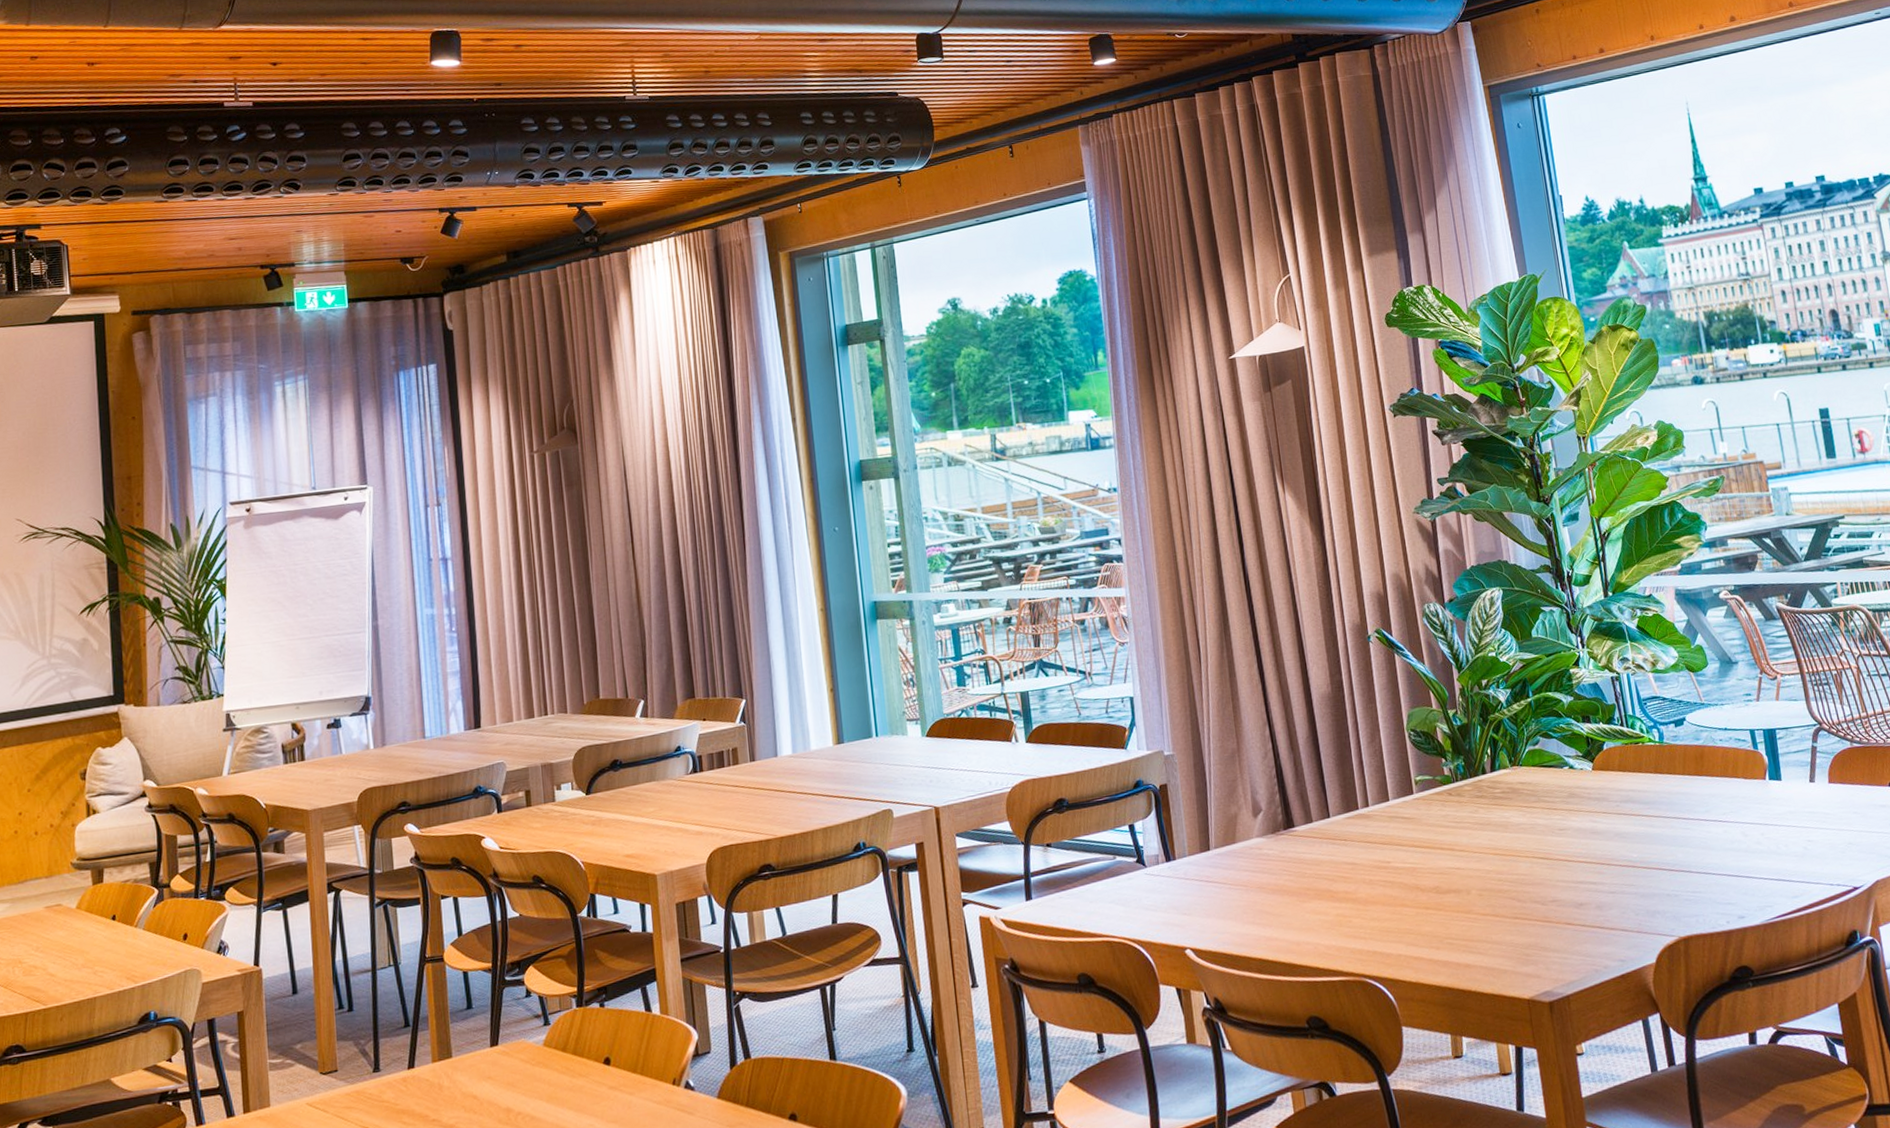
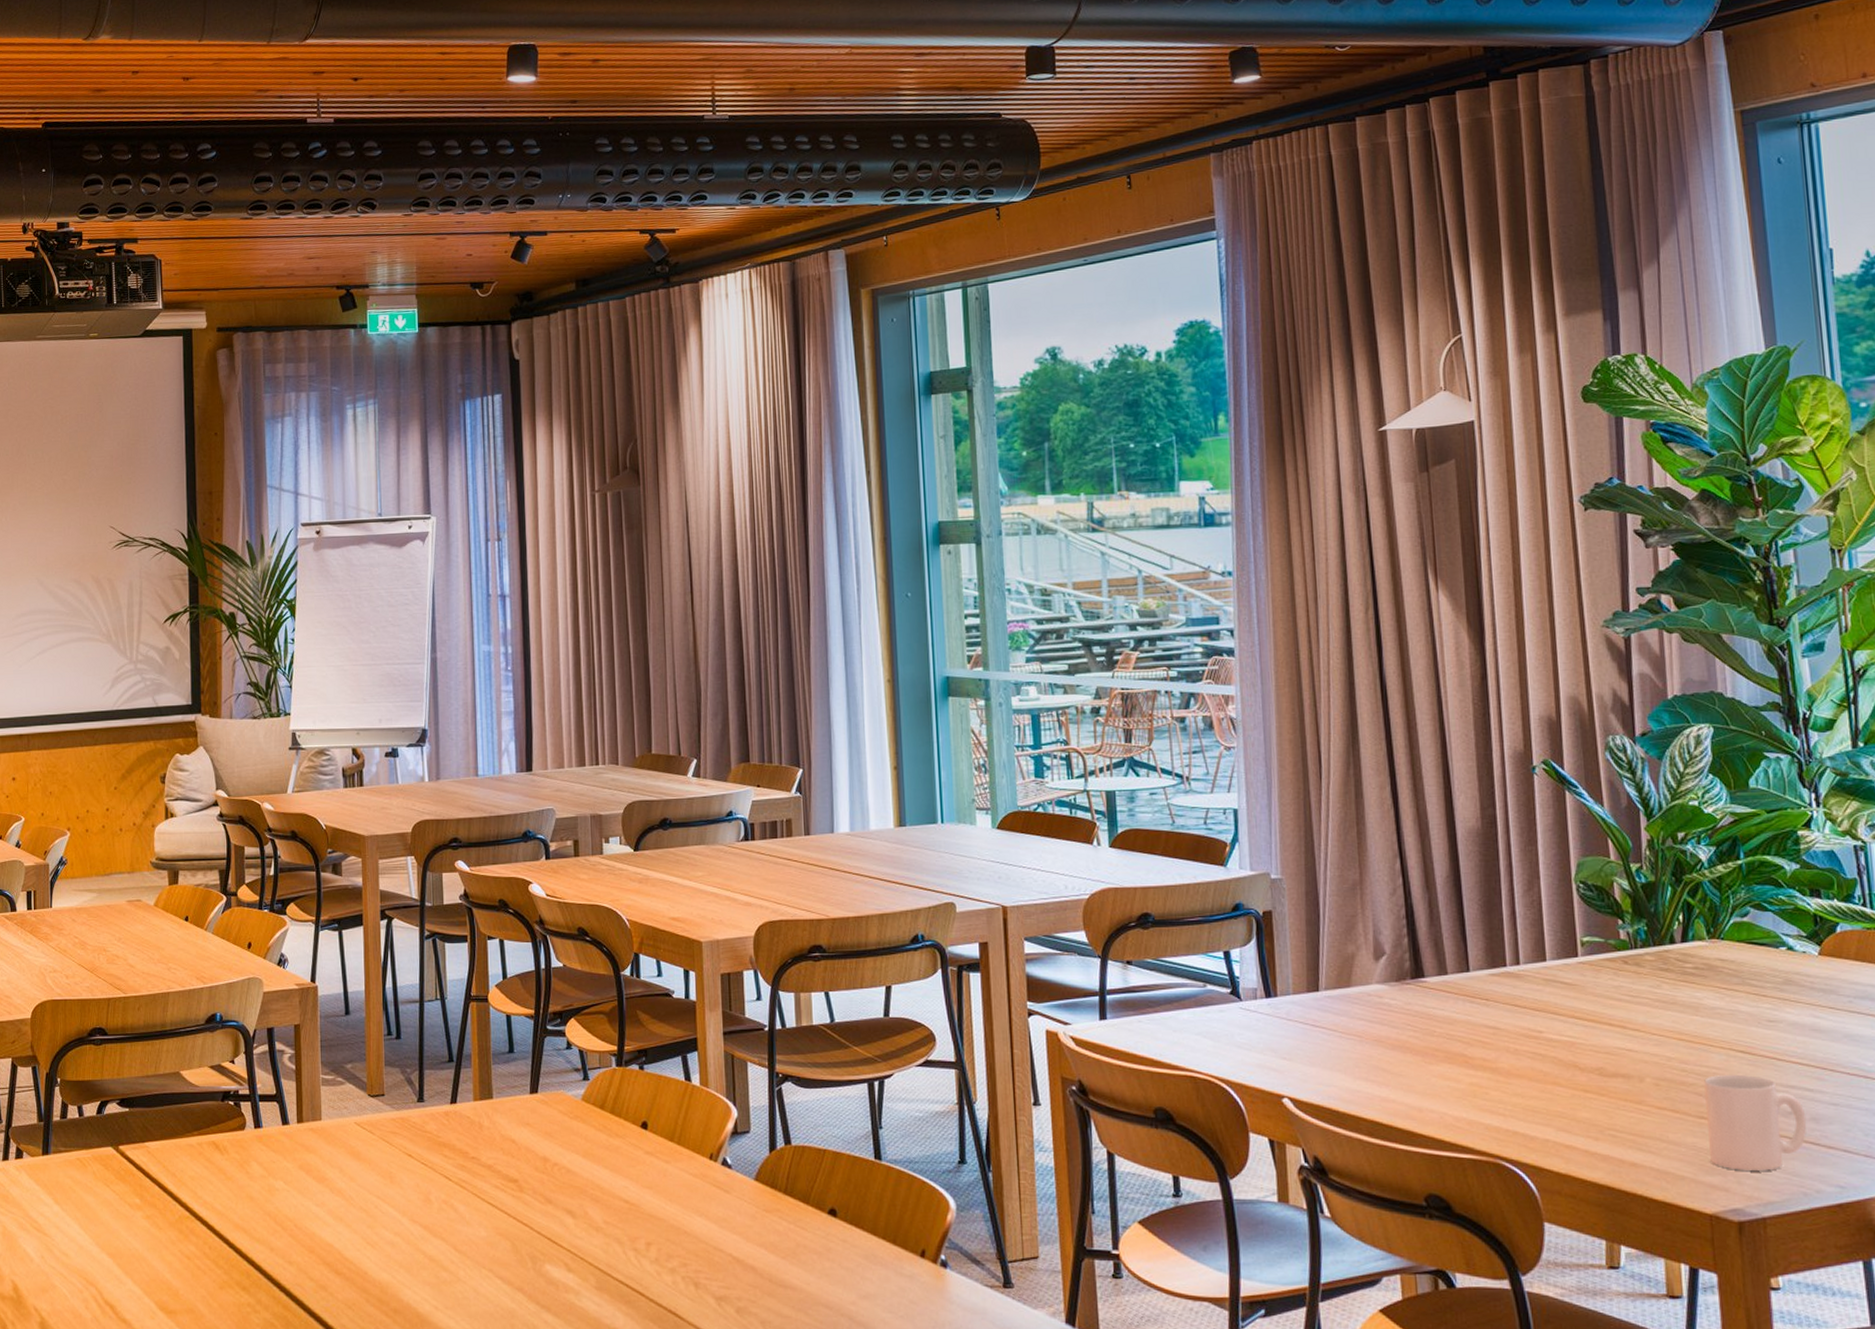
cup: none [1515,877,1594,959] -> present [1704,1075,1807,1171]

